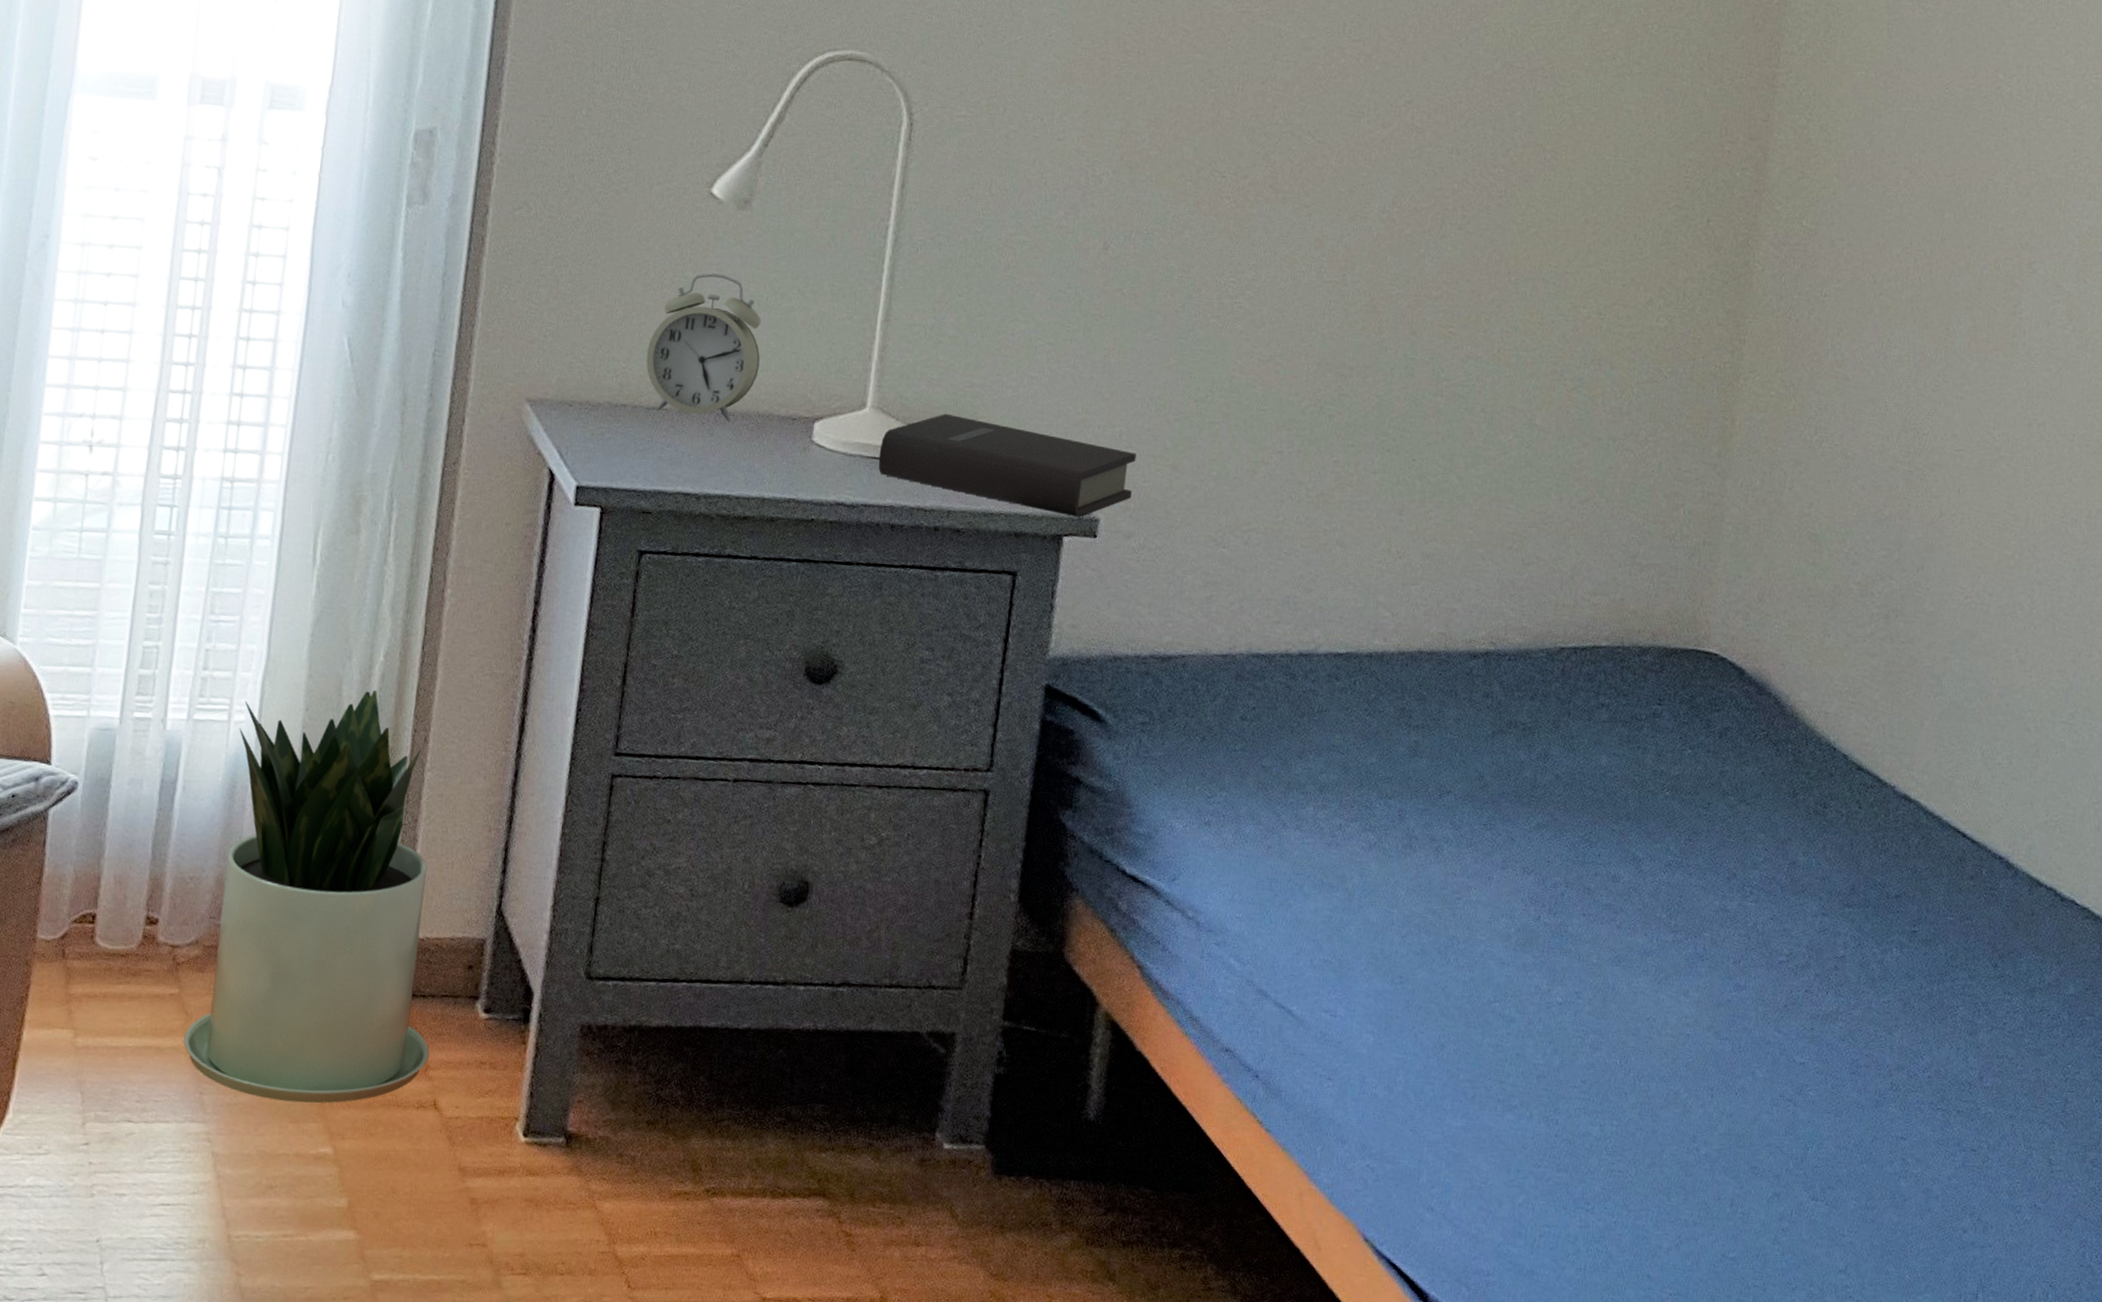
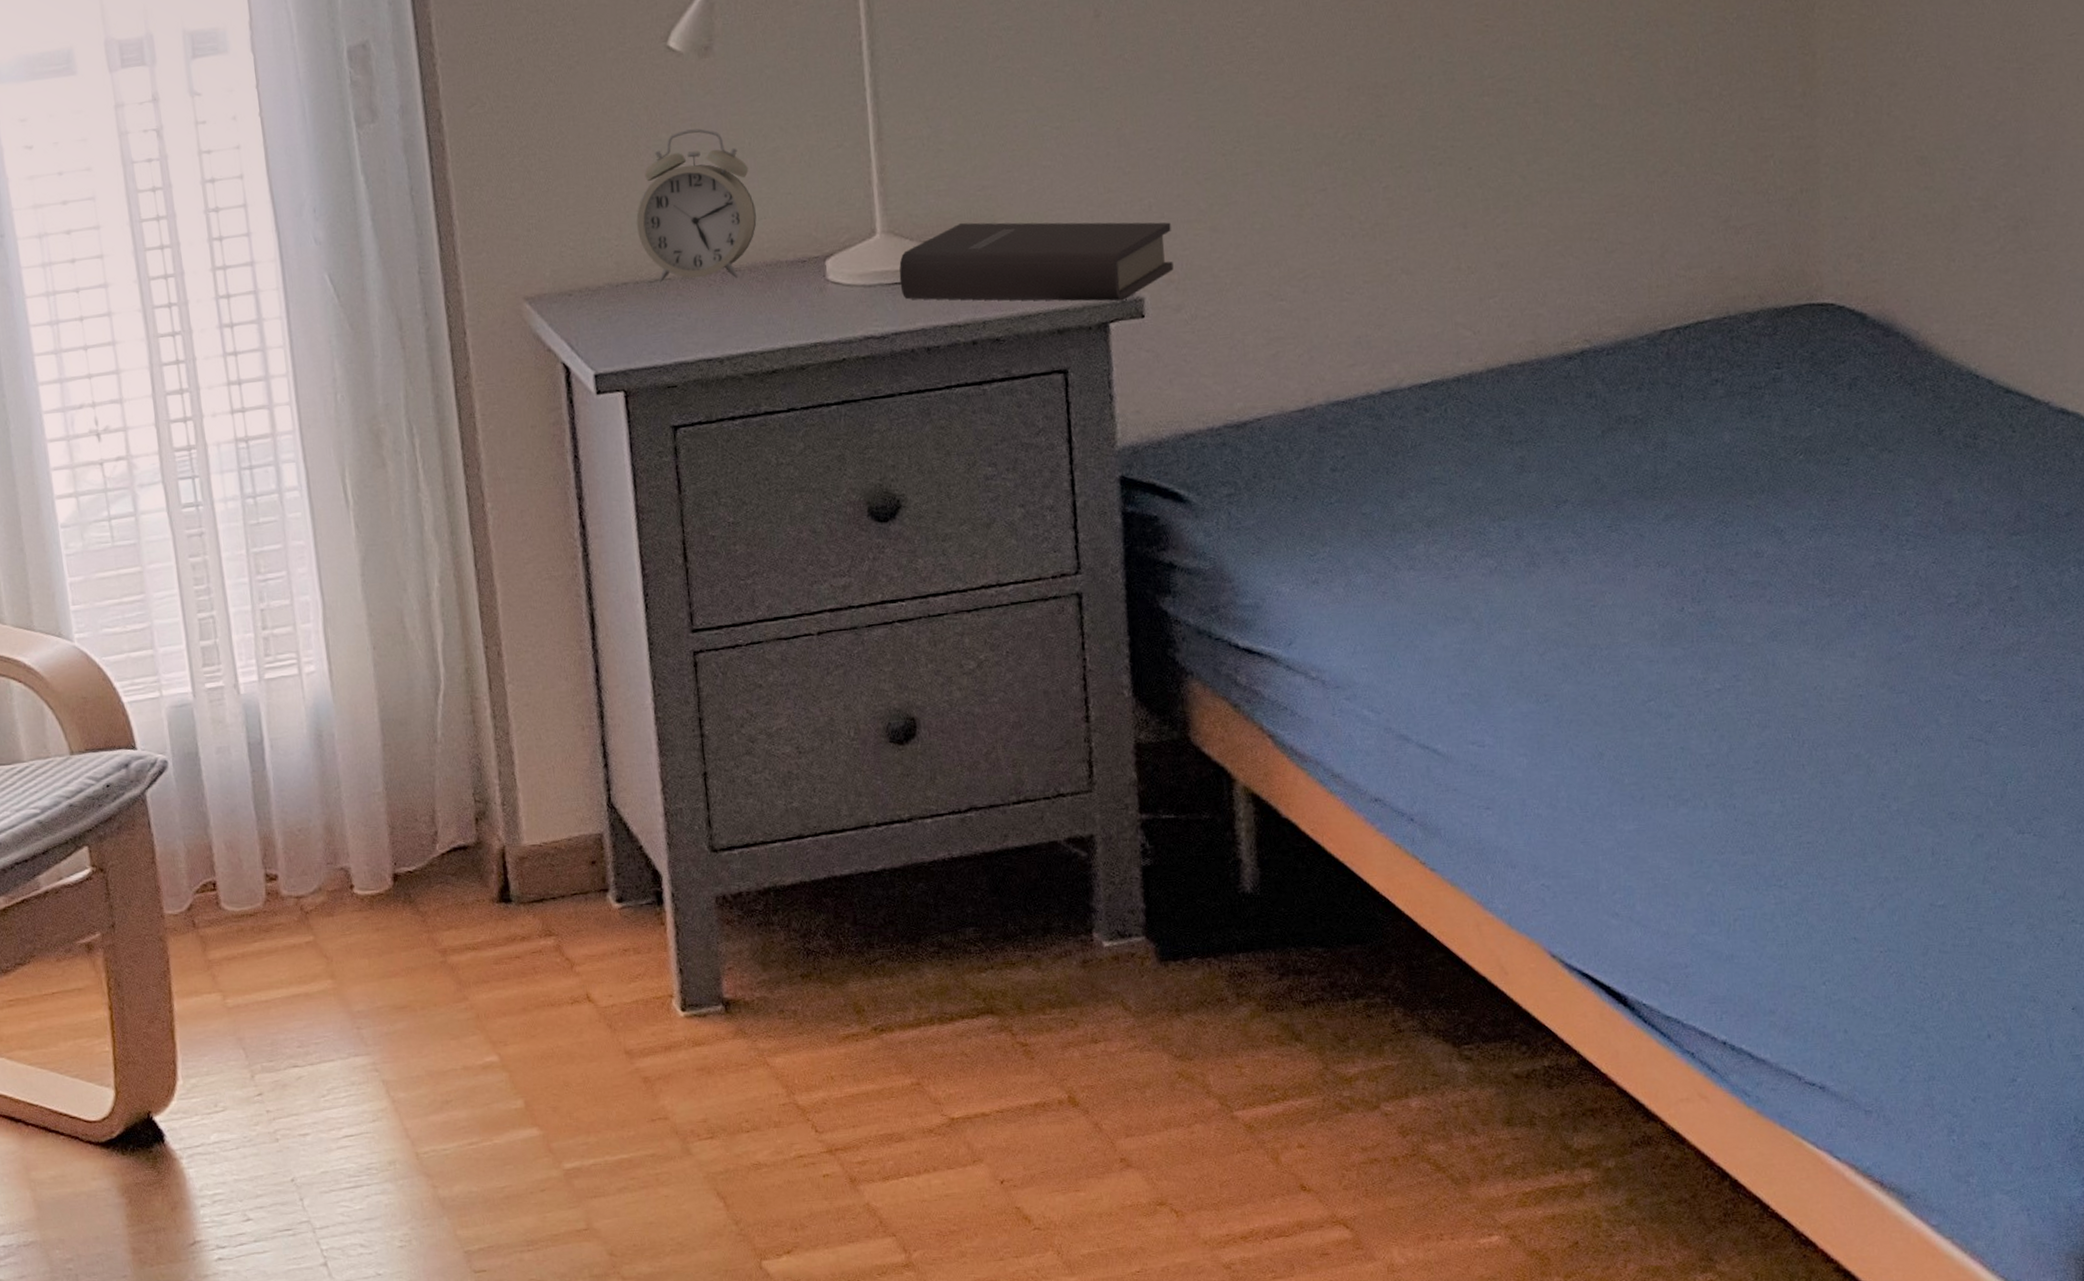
planter: present [183,689,430,1104] -> none [311,615,572,1022]

